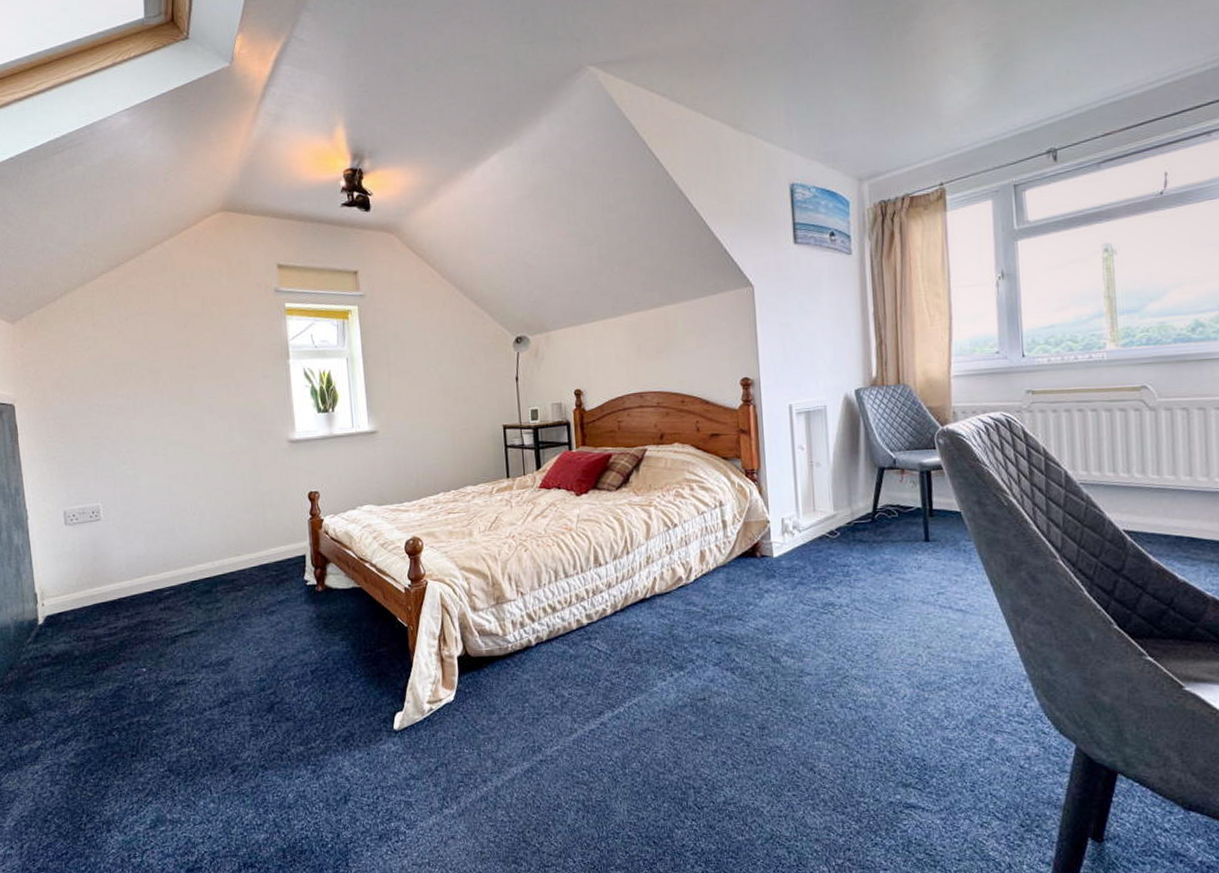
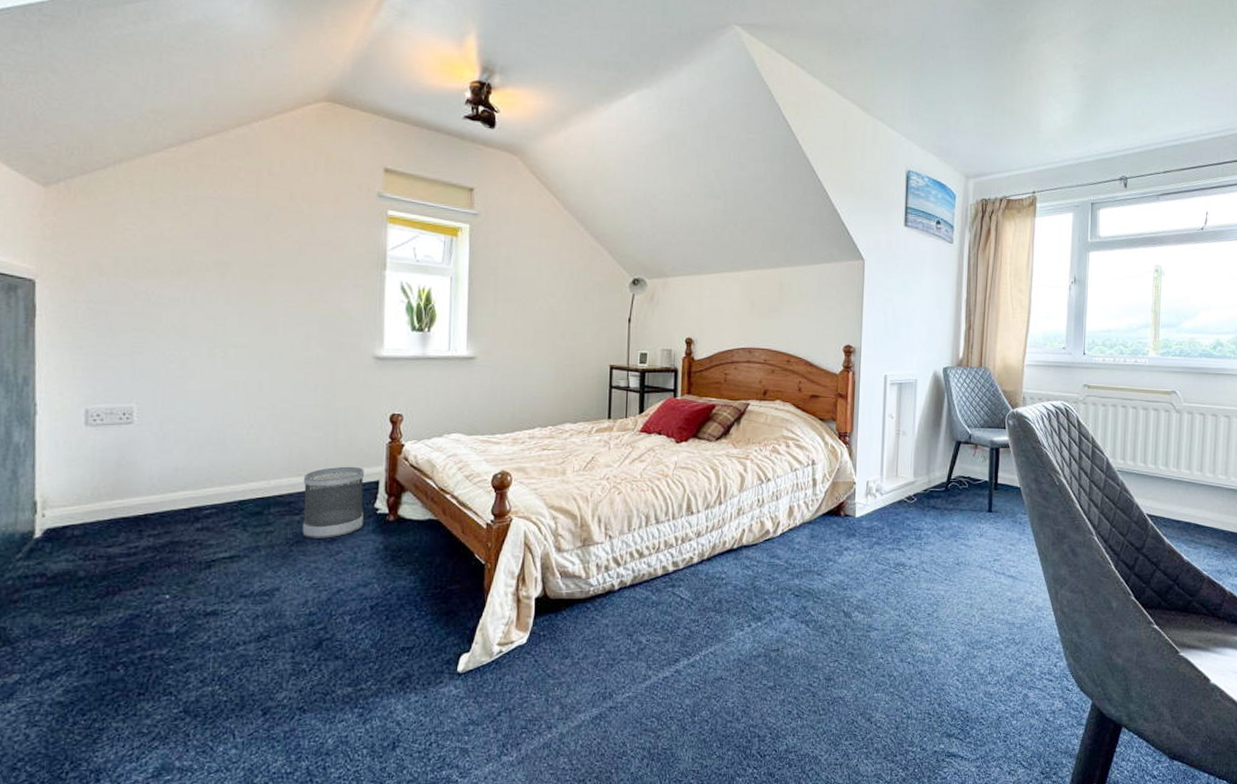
wastebasket: none [241,543,296,612] -> present [302,466,365,538]

